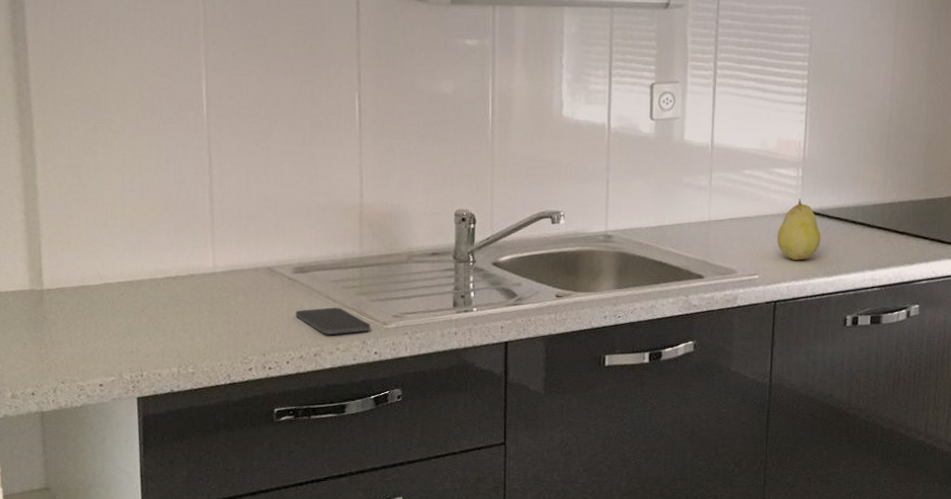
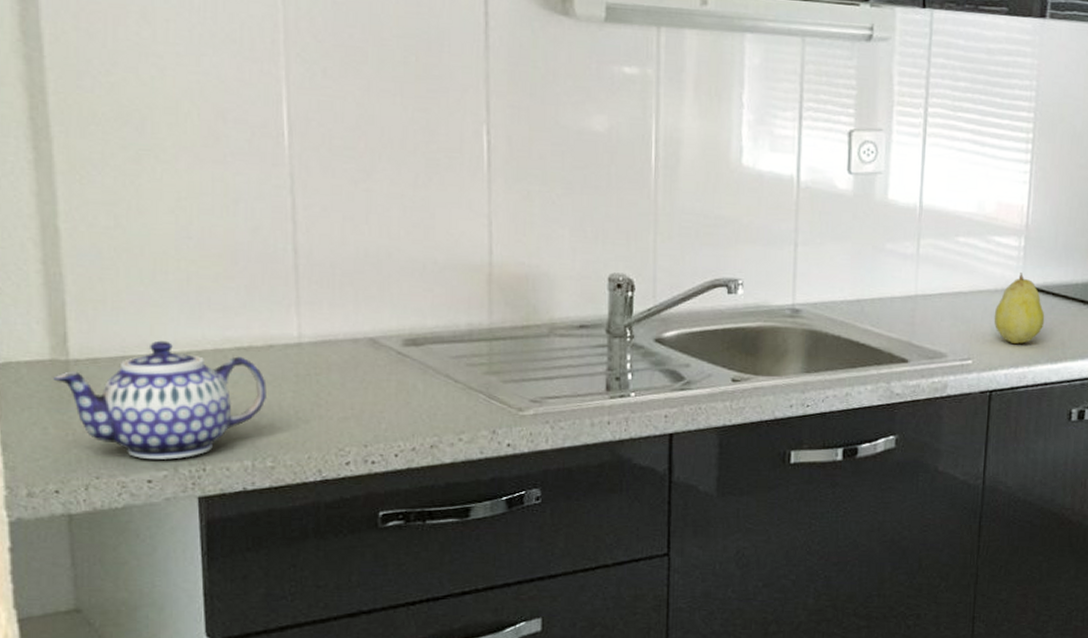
teapot: none [31,272,189,368] -> present [53,340,267,460]
smartphone: present [295,307,371,335] -> none [406,389,502,423]

